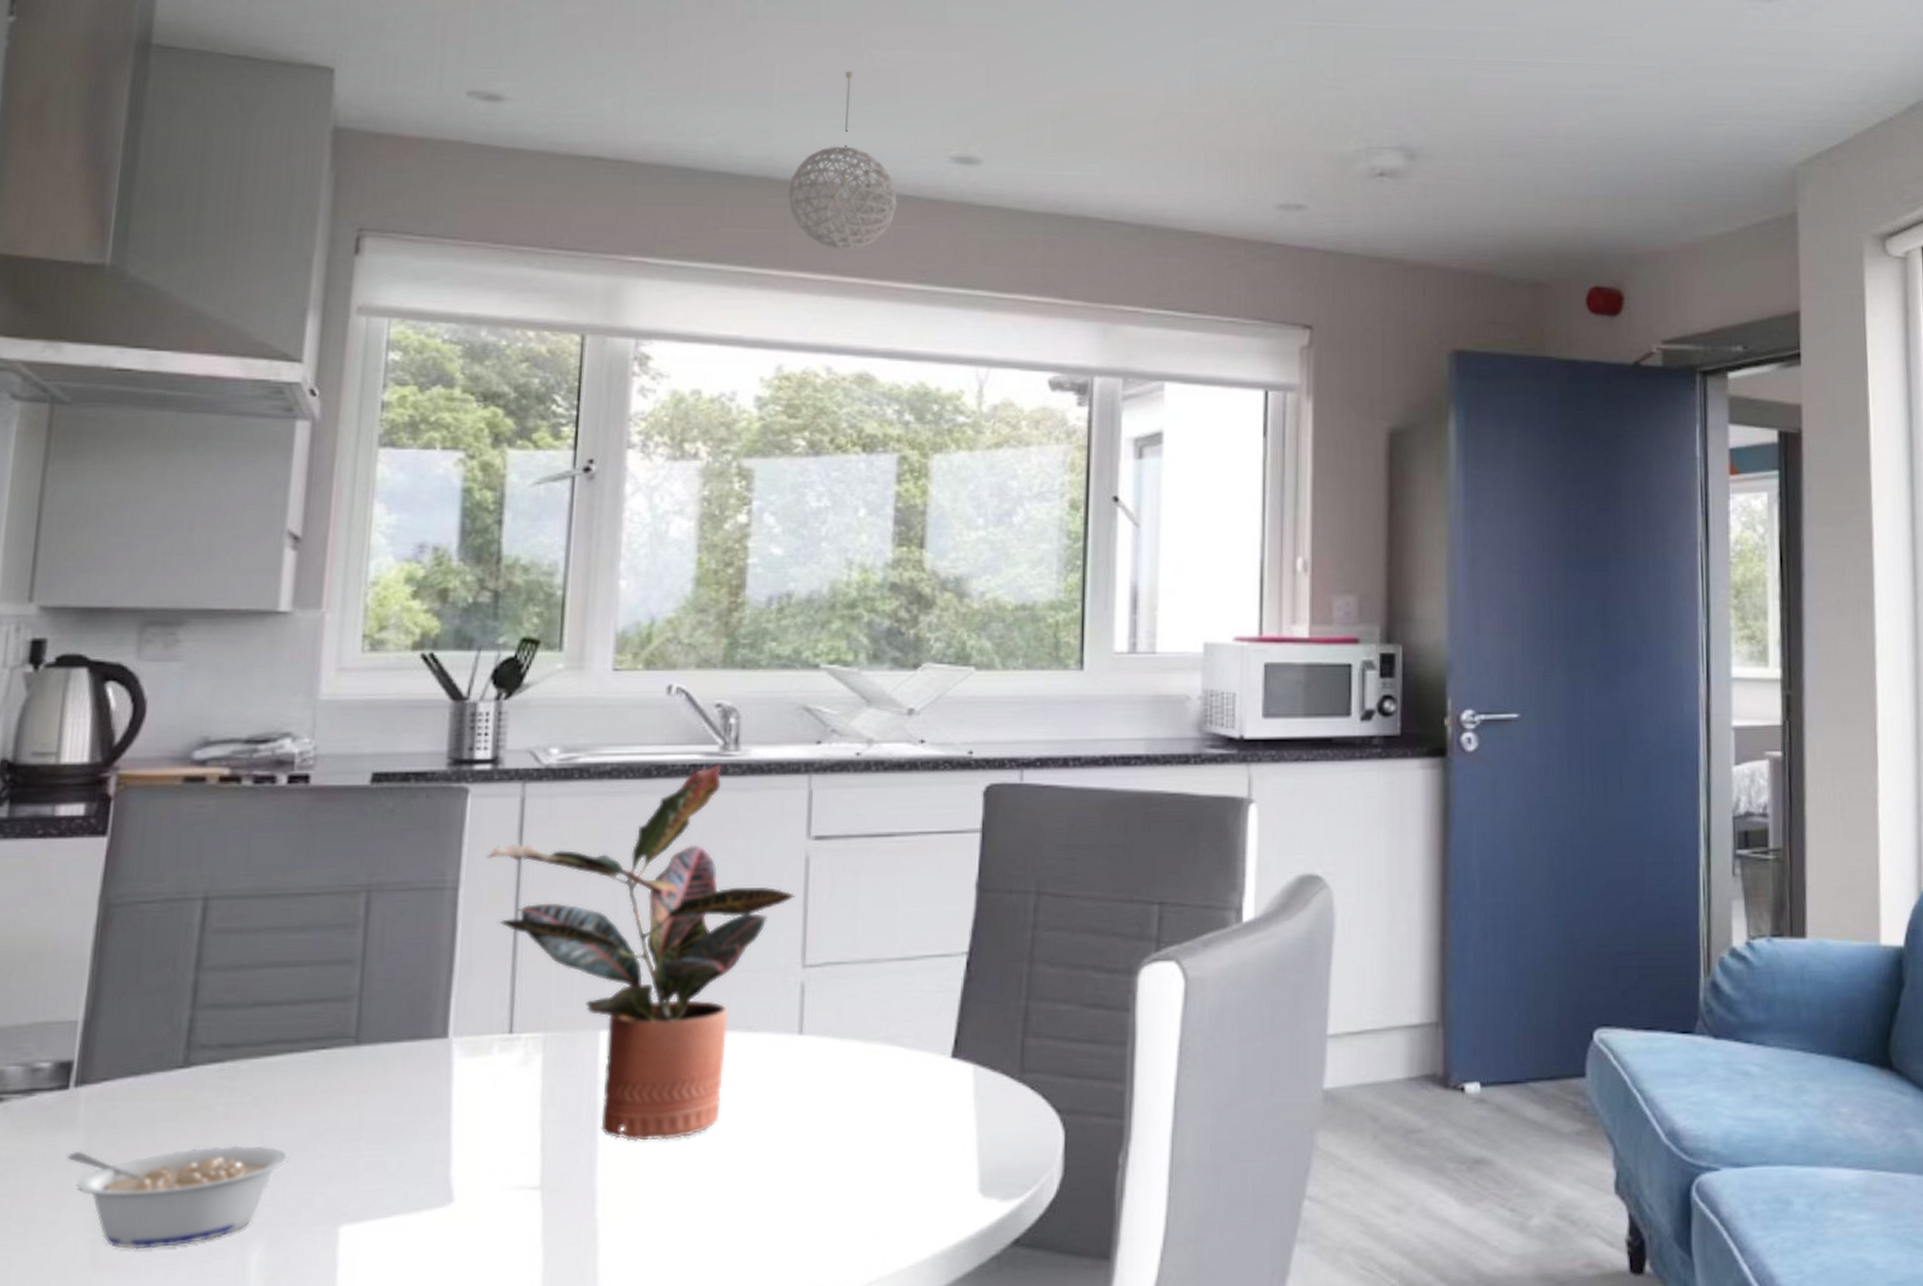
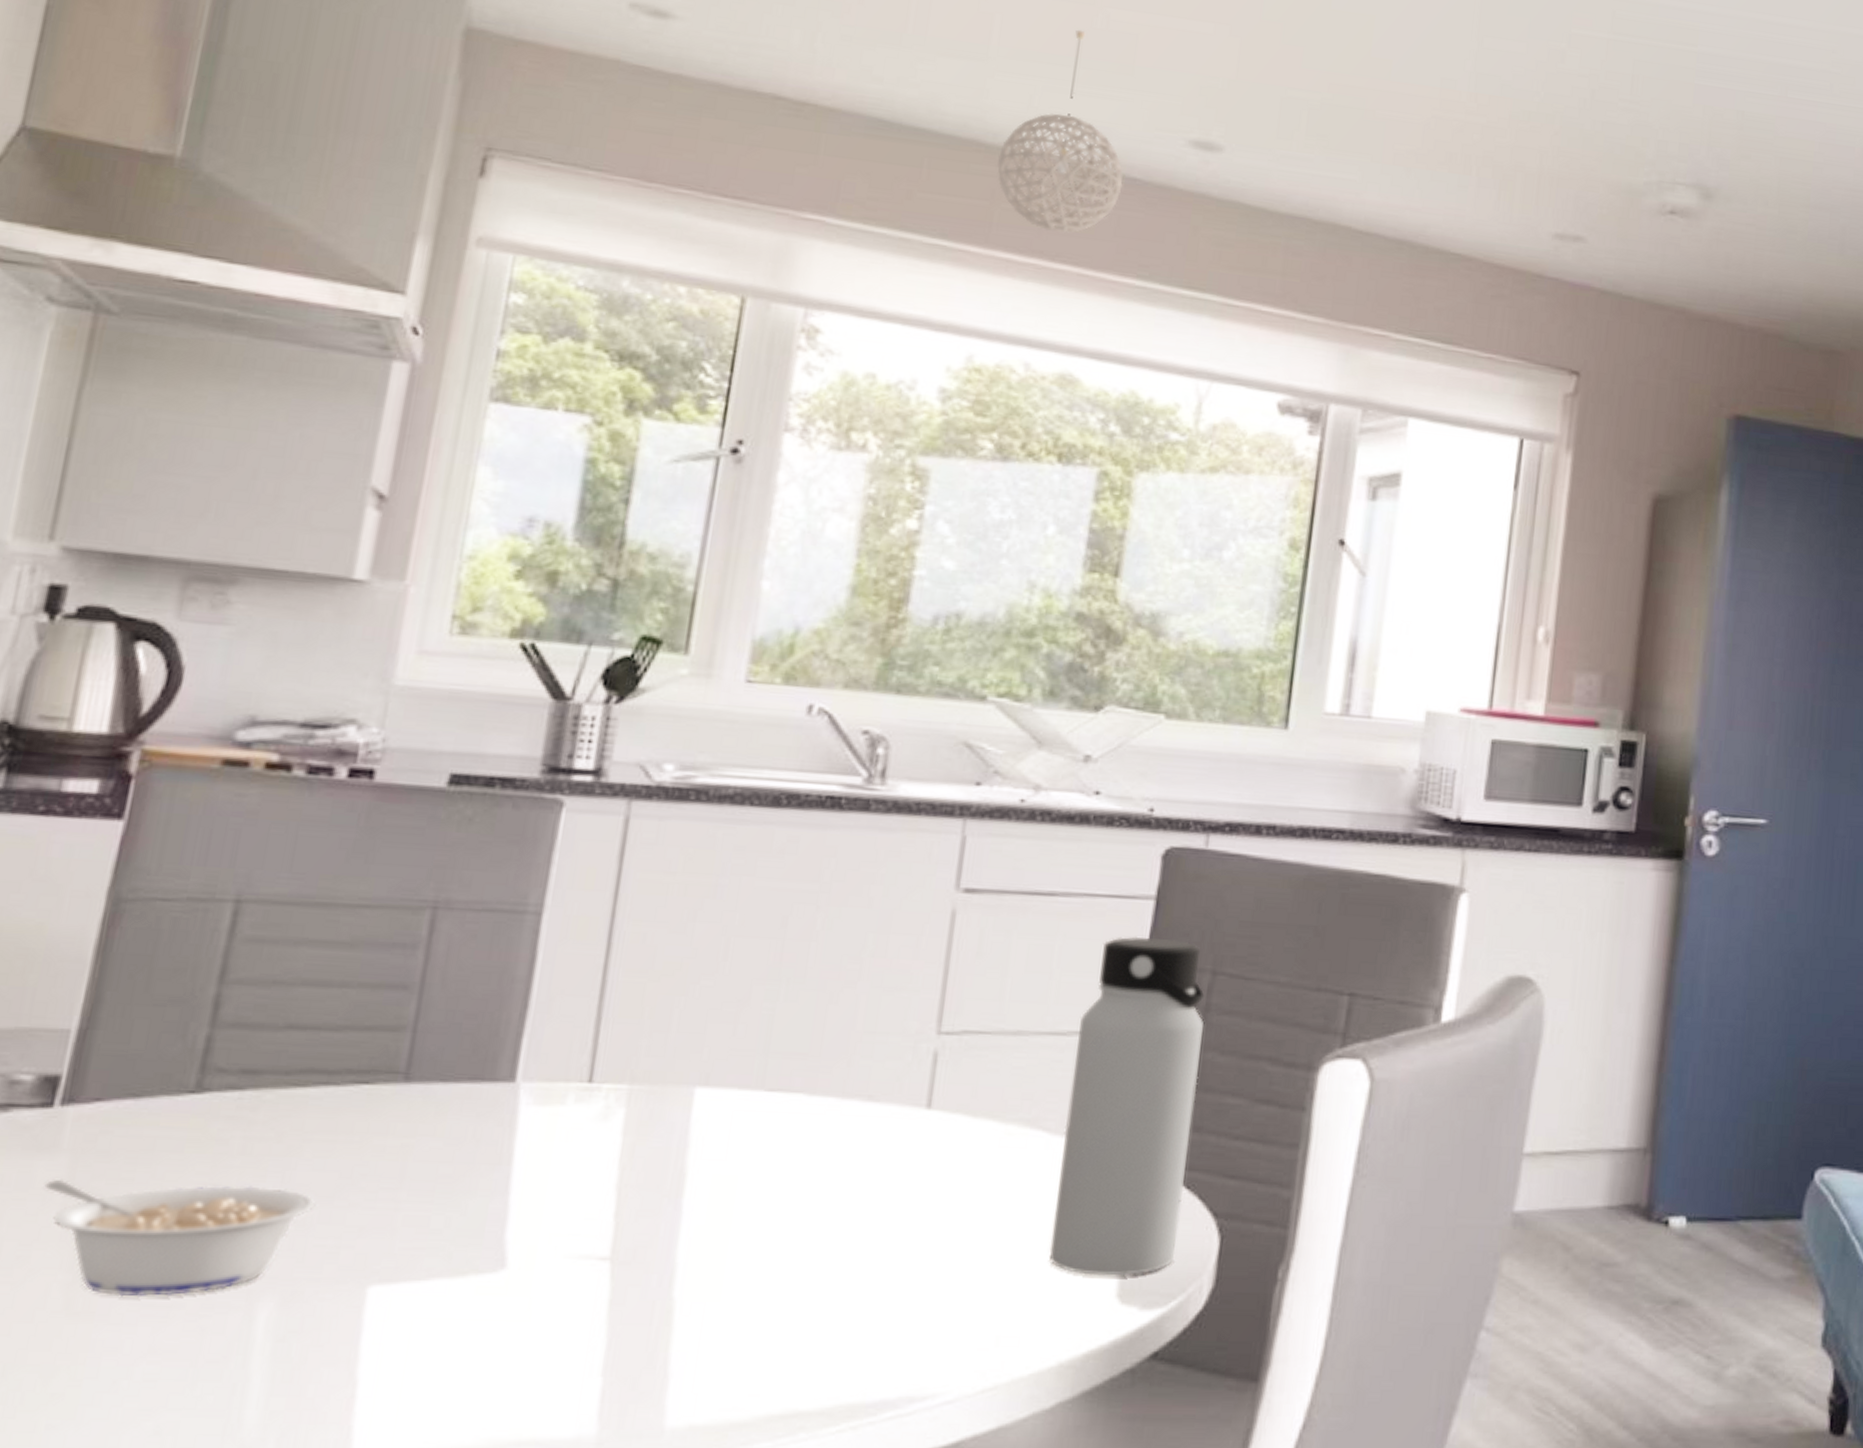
potted plant: present [486,764,796,1142] -> none [578,797,937,1216]
water bottle: none [916,866,1033,1174] -> present [1049,936,1205,1277]

